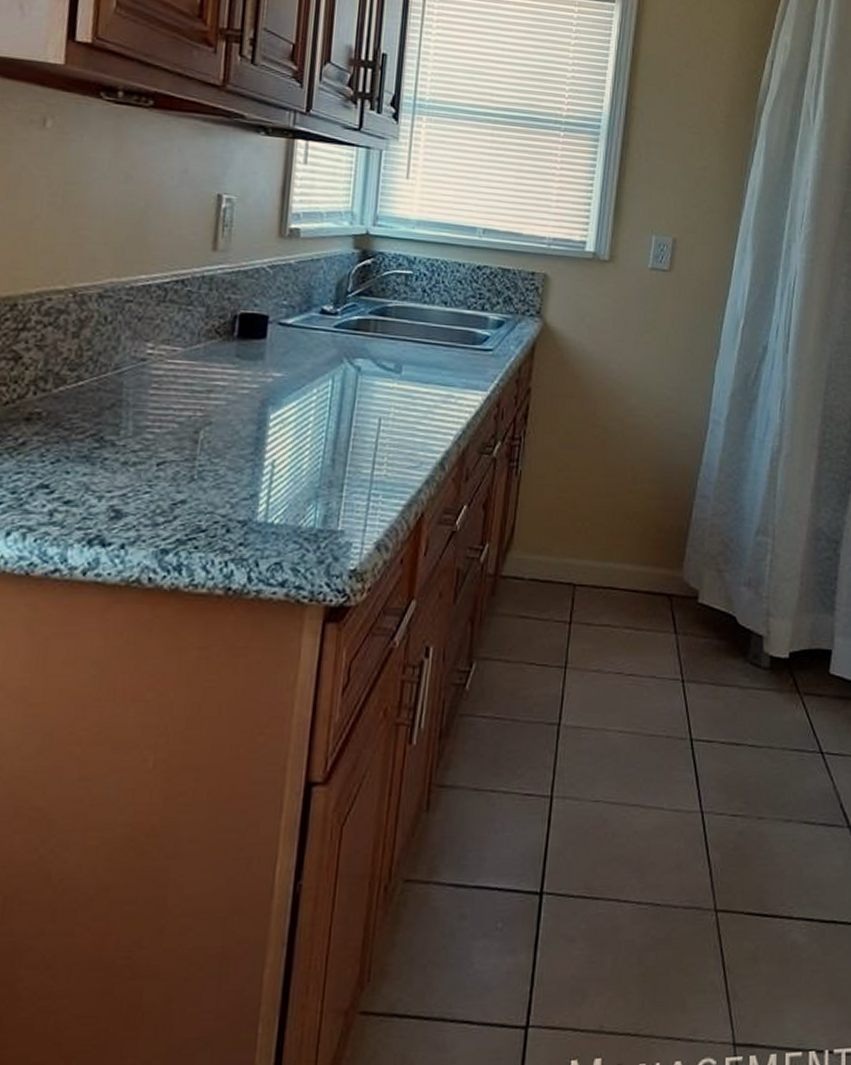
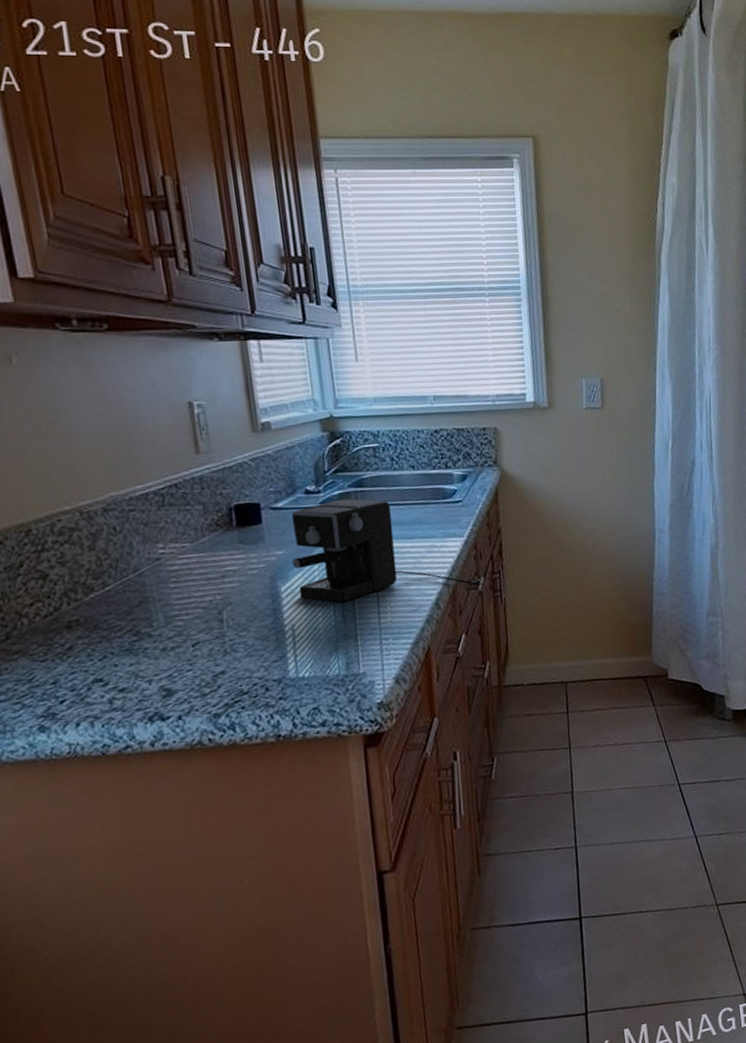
coffee maker: none [289,326,499,451] -> present [291,498,483,603]

